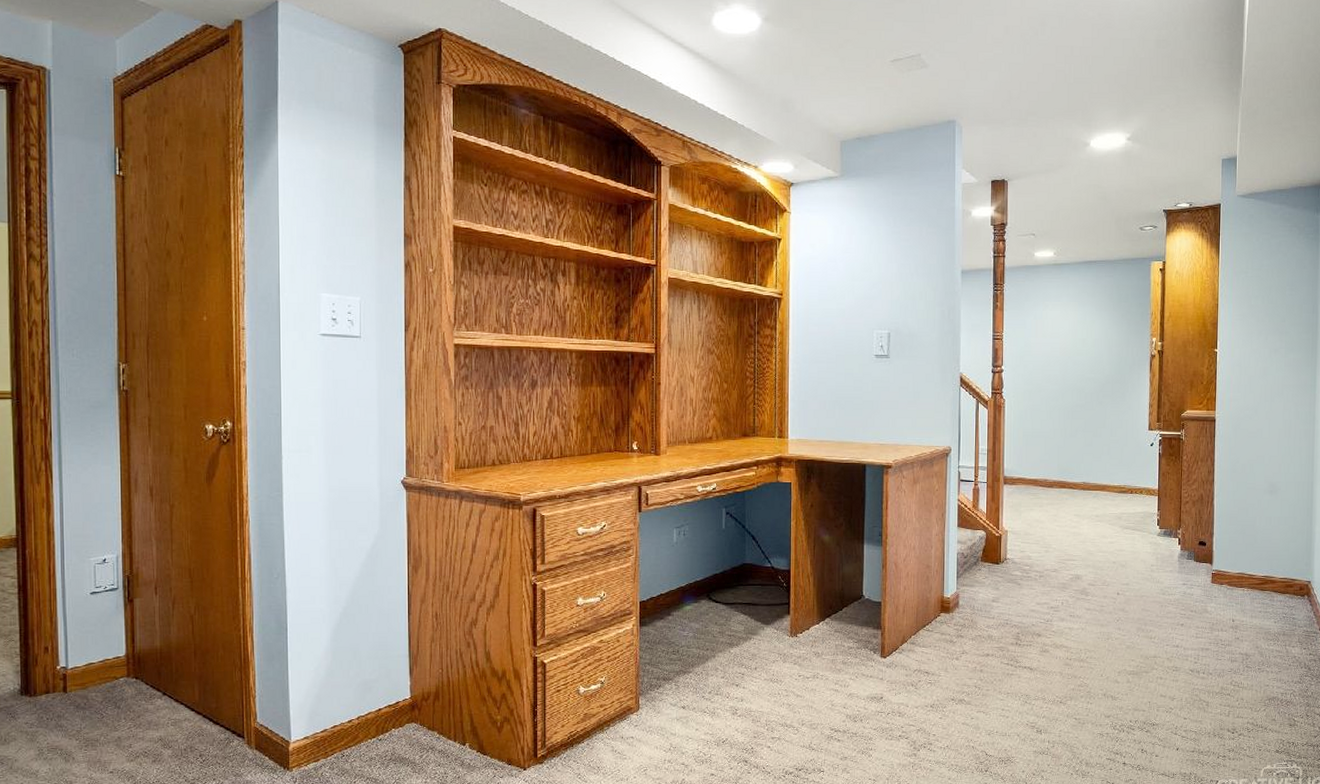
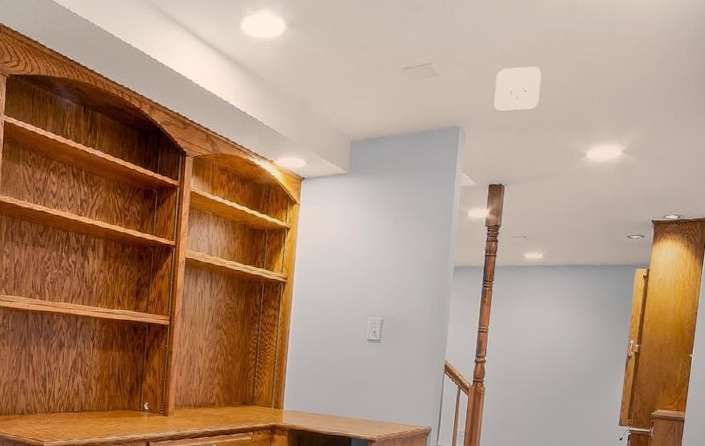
smoke detector: none [989,54,1037,103] -> present [494,66,542,112]

